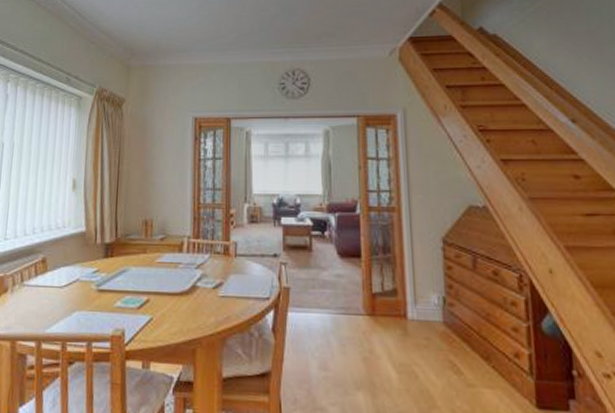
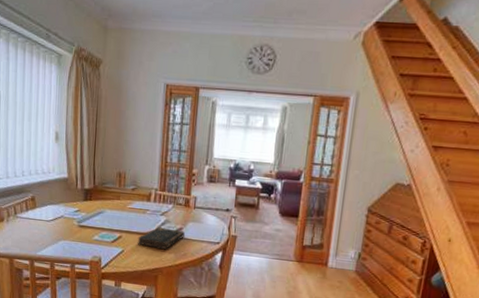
bible: none [168,284,226,312] -> present [137,227,185,249]

